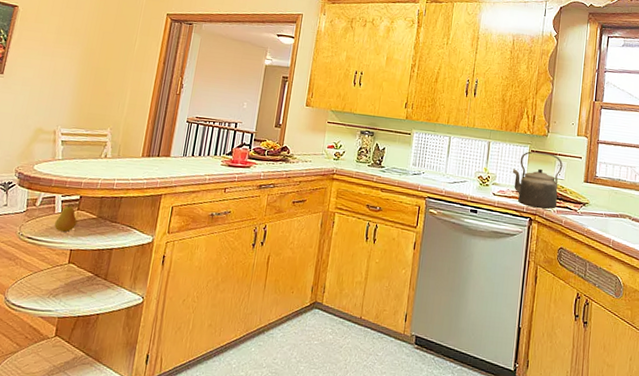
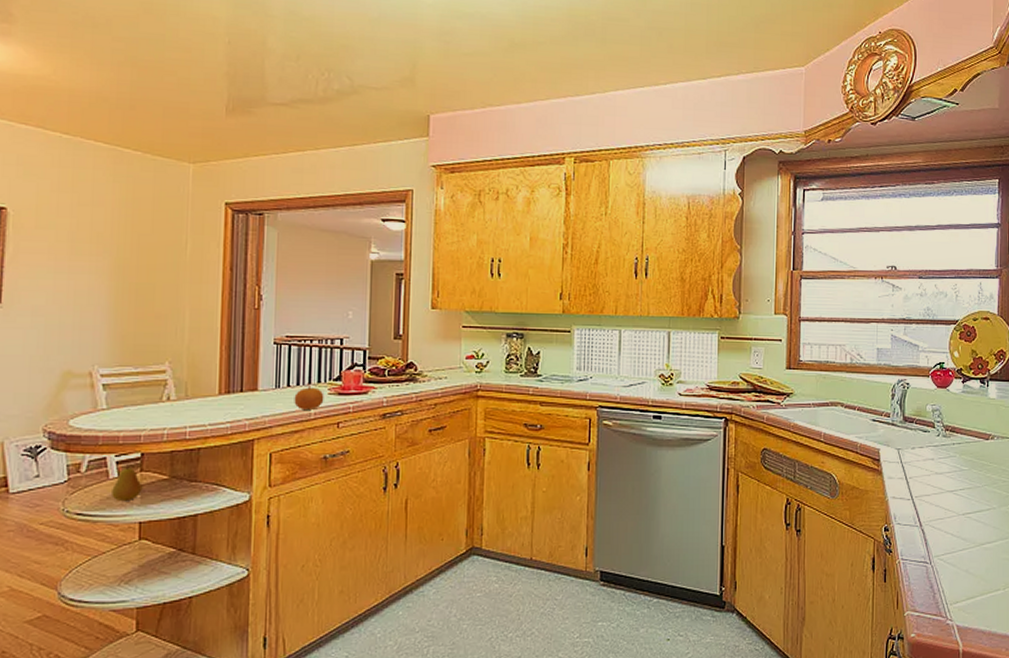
fruit: none [195,154,218,176] -> present [294,383,324,410]
kettle: present [512,151,563,210] -> none [700,338,759,406]

